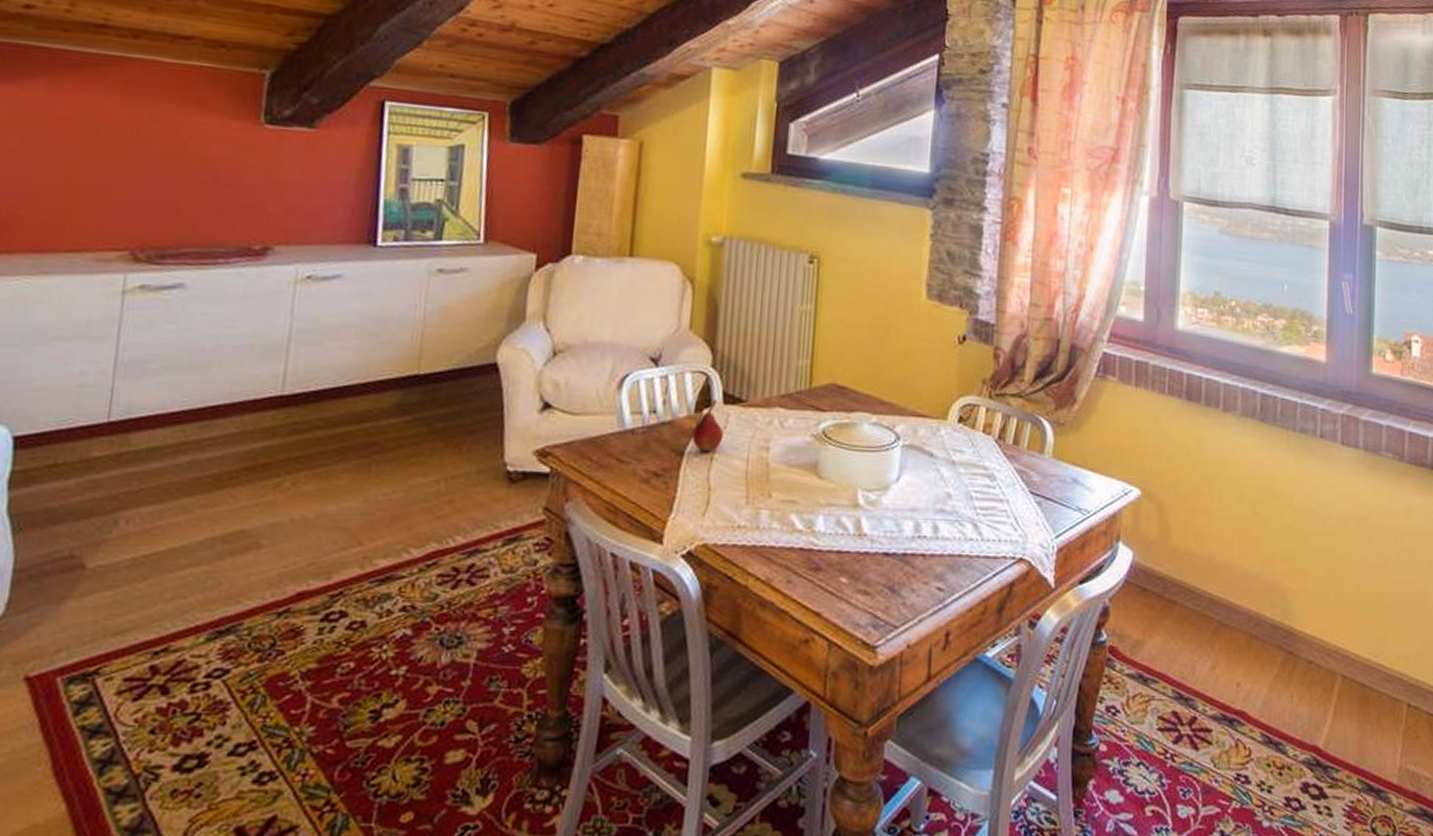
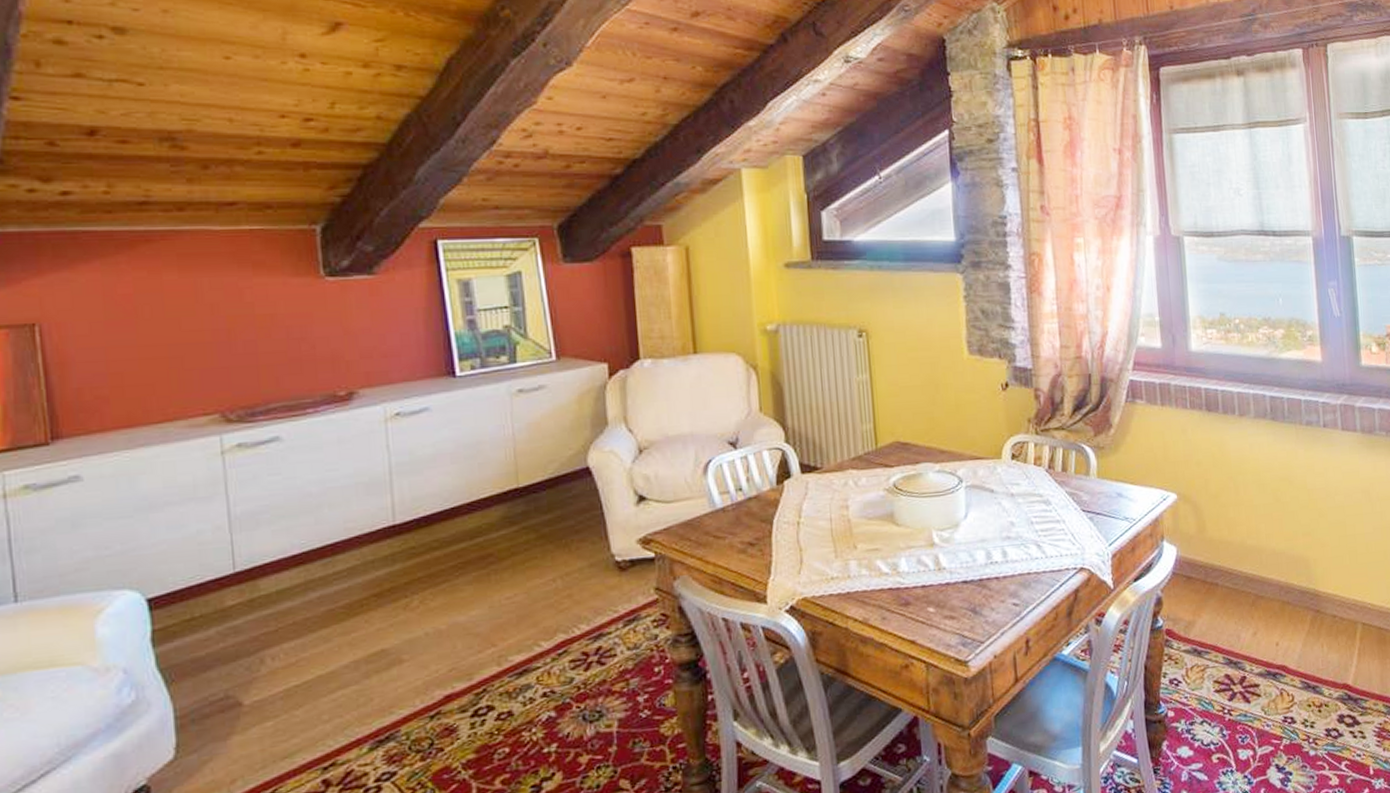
fruit: present [691,400,724,452] -> none [776,471,806,519]

